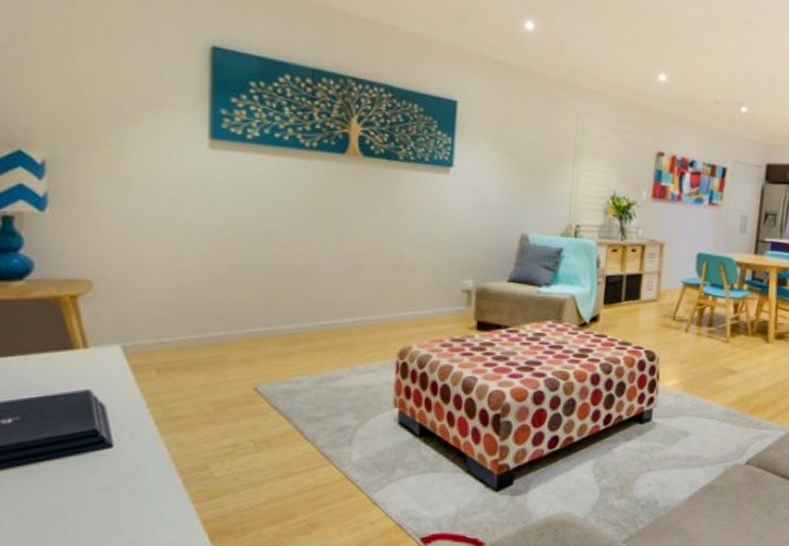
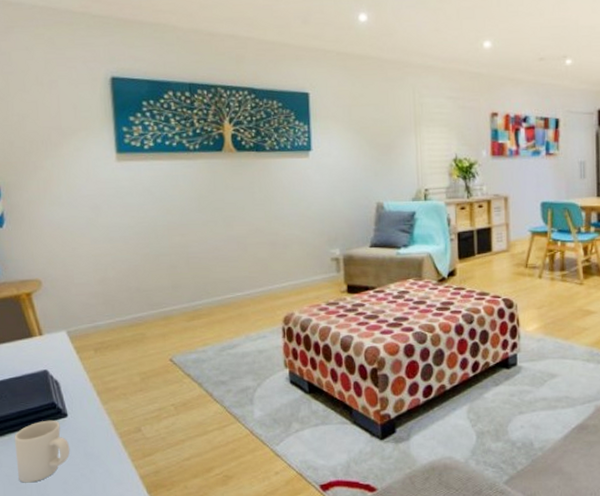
mug: none [36,450,113,524] -> present [14,420,70,483]

